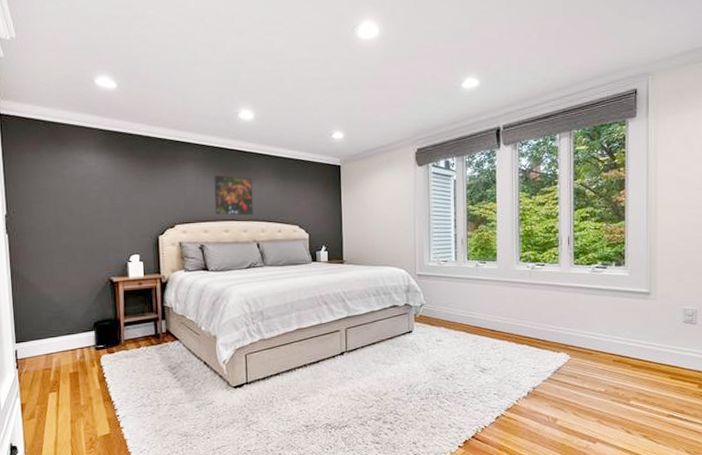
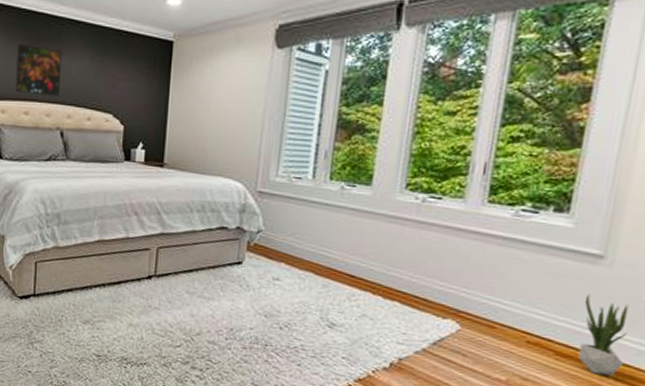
potted plant: none [645,321,674,376] -> present [578,295,629,376]

